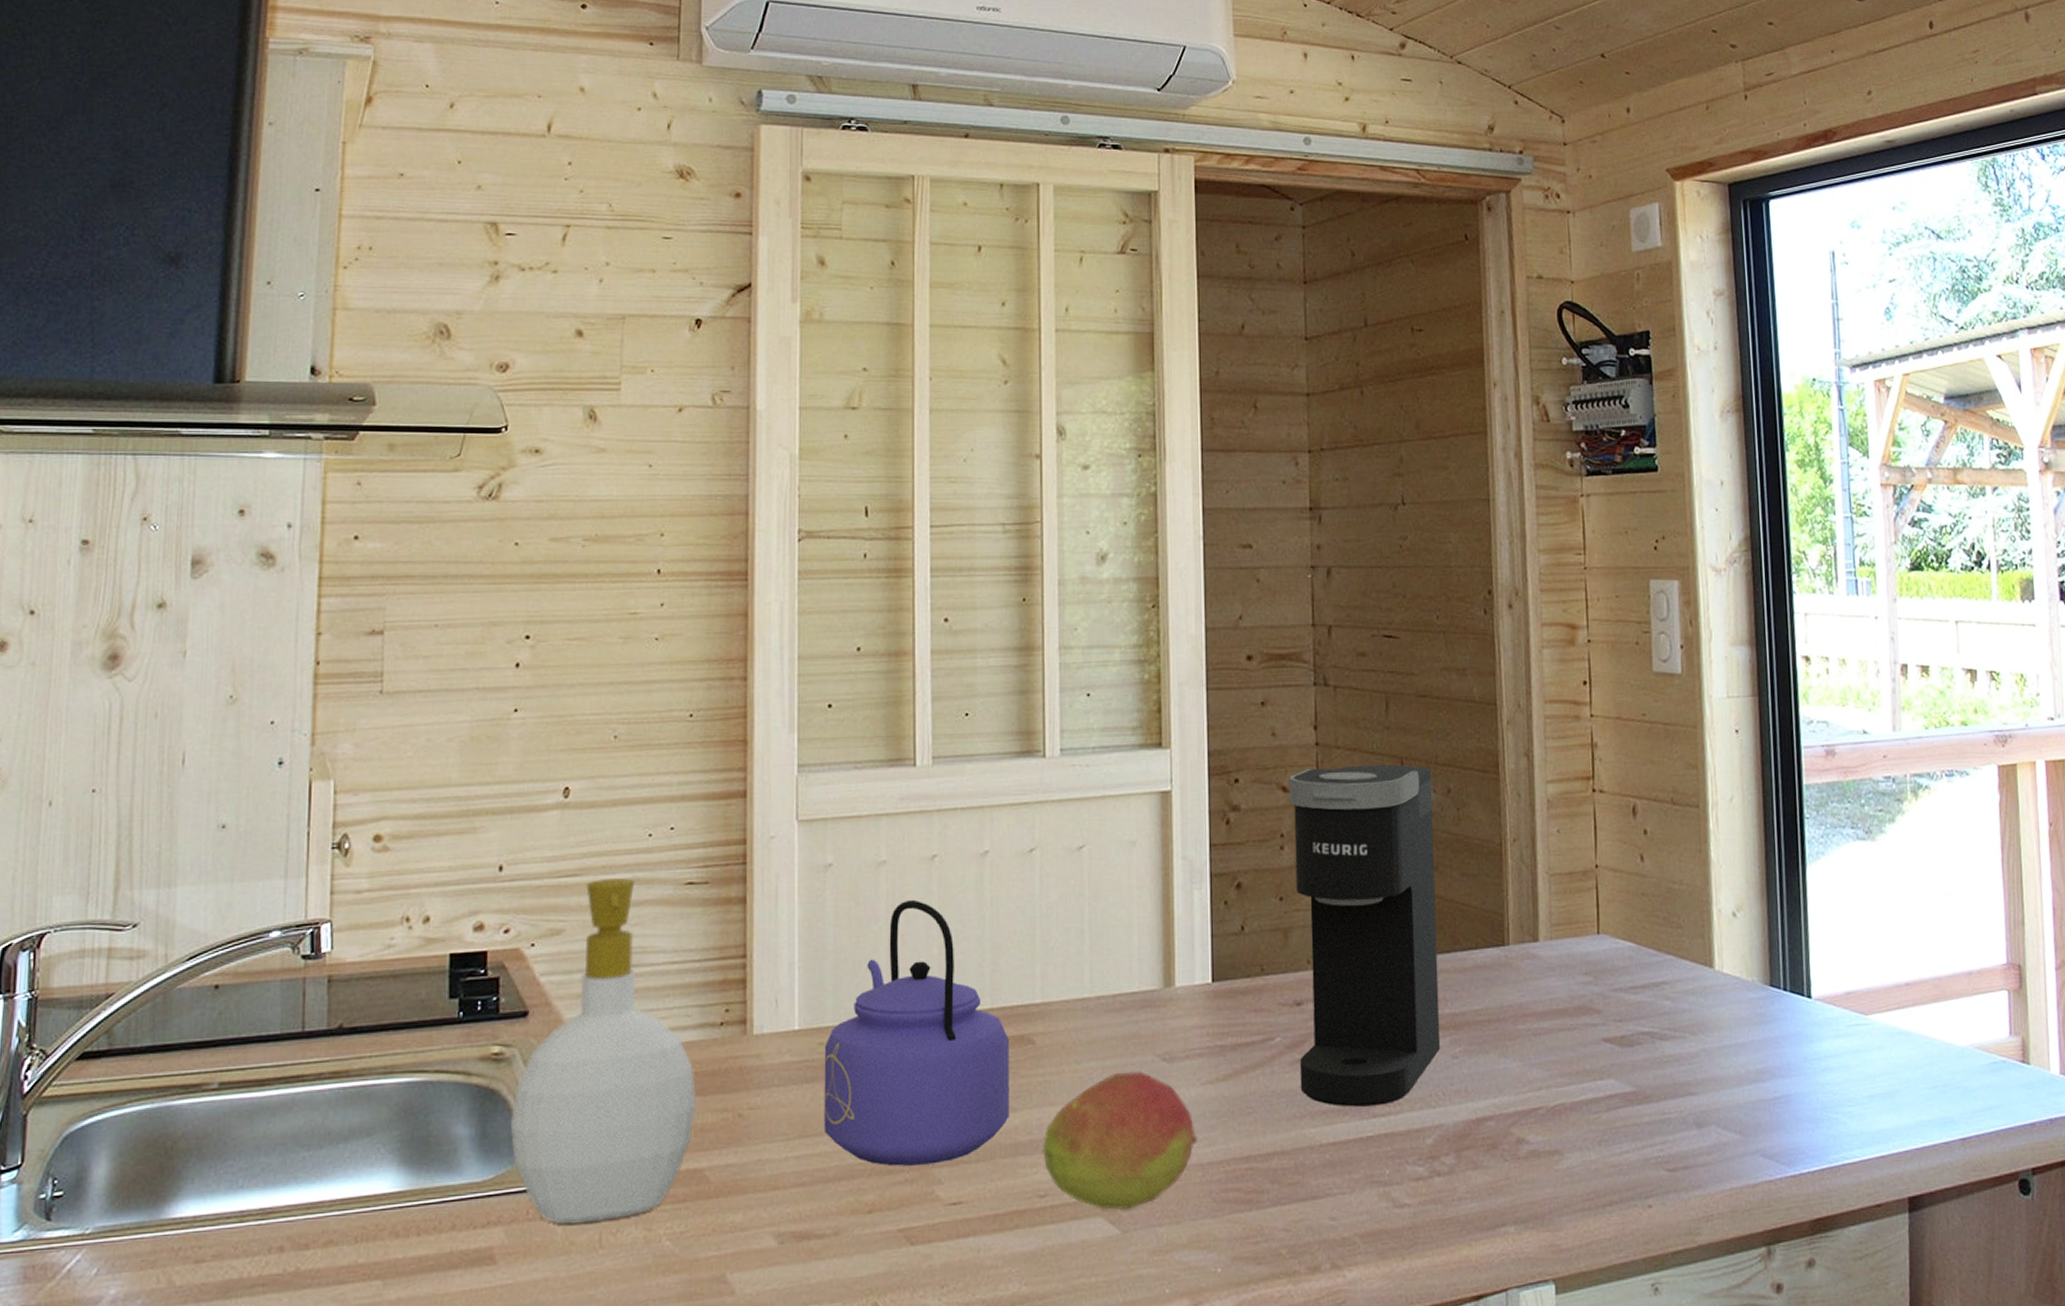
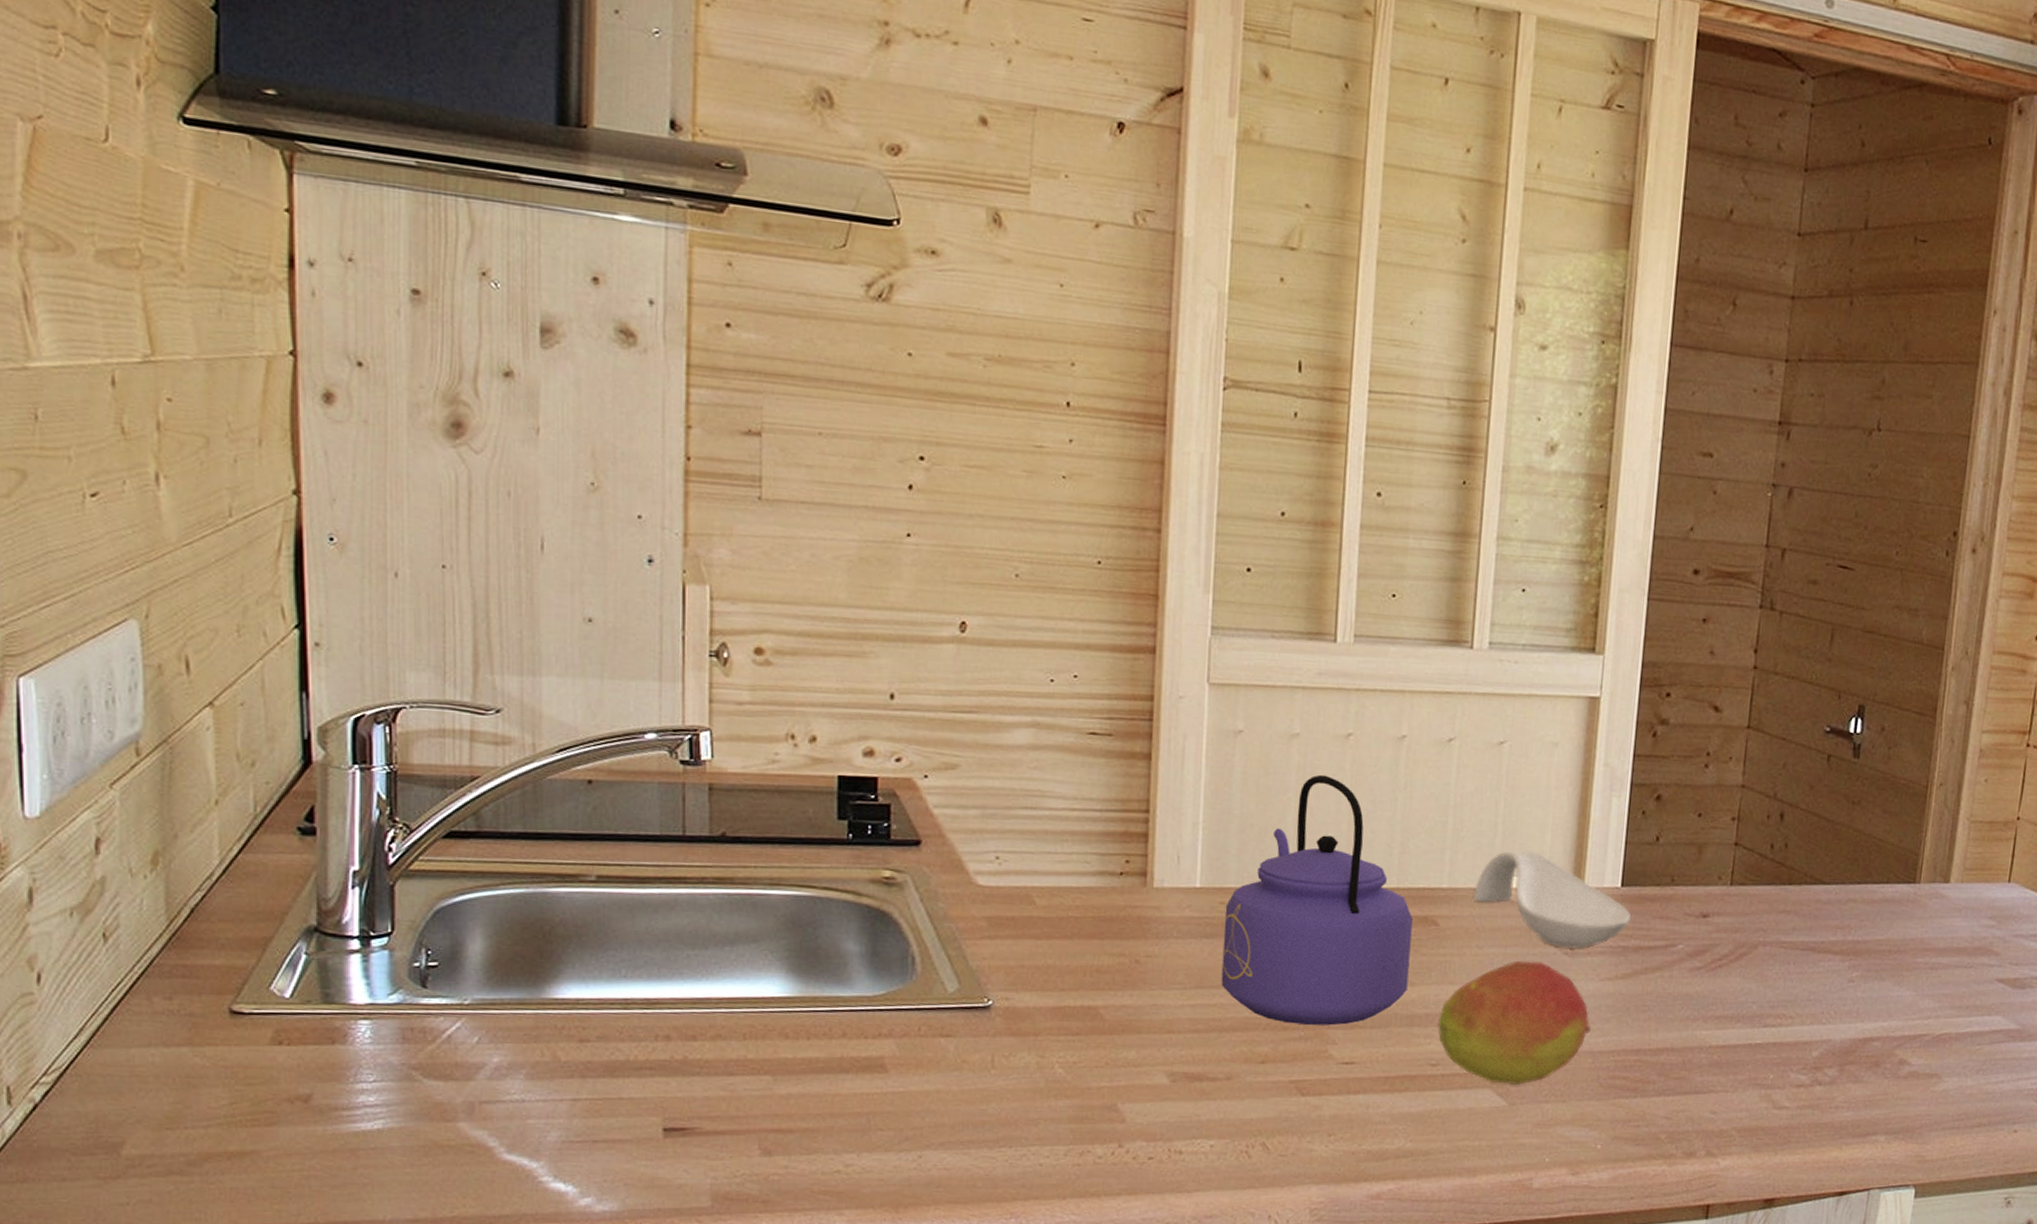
soap bottle: present [510,878,697,1225] -> none [901,719,1094,1045]
spoon rest: none [1066,955,1224,1055] -> present [1473,851,1630,950]
coffee maker: present [1289,764,1441,1107] -> none [1696,690,1868,1017]

